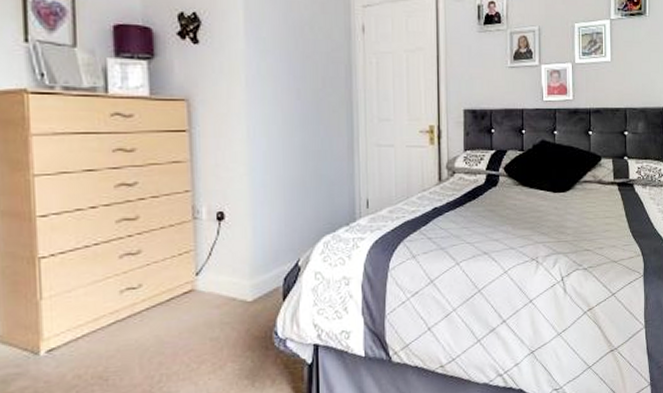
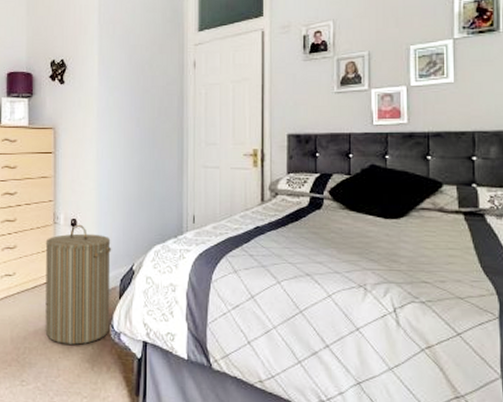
laundry hamper: none [182,218,273,363] -> present [45,224,112,345]

